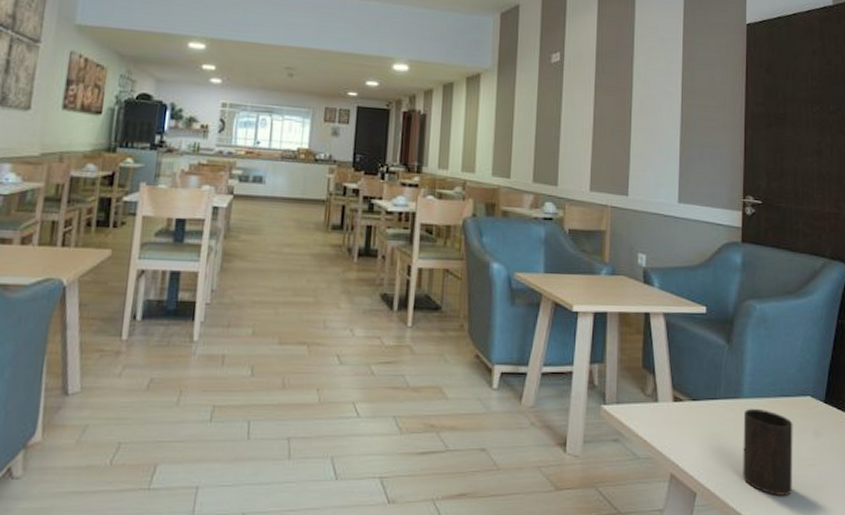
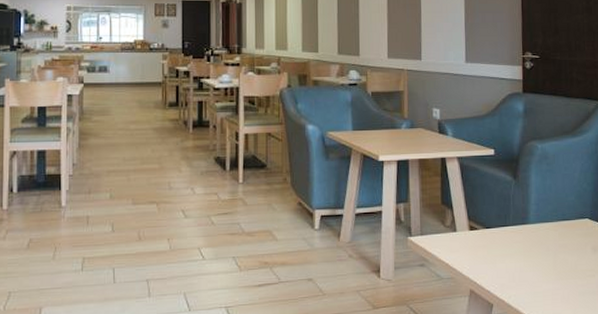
cup: present [743,408,793,496] -> none [530,231,575,303]

